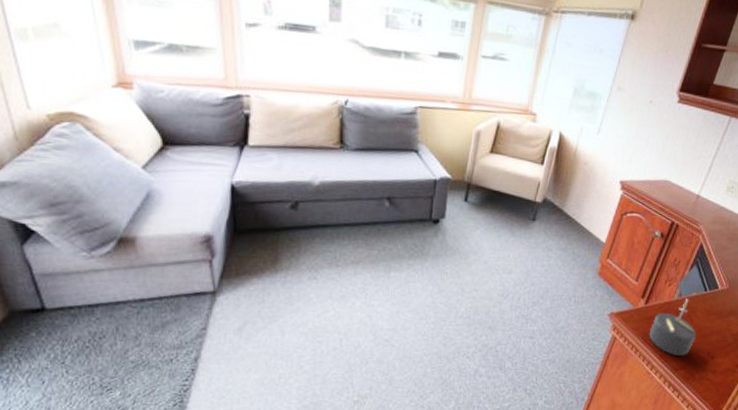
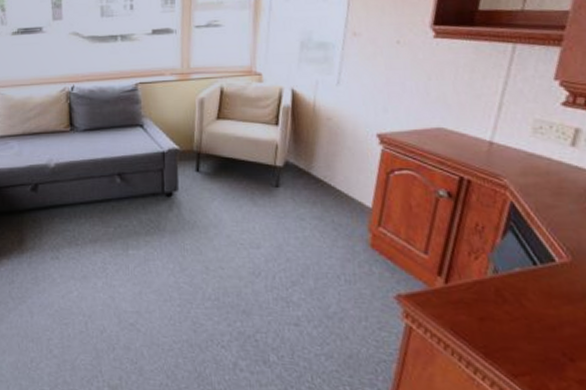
candle: present [648,299,696,356] -> none [459,276,536,356]

